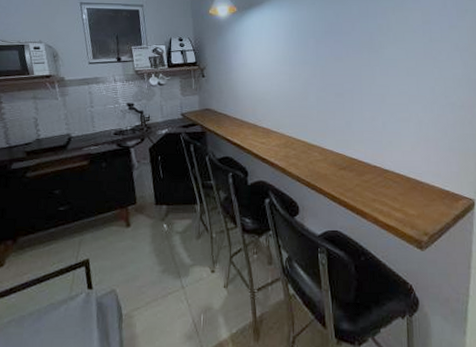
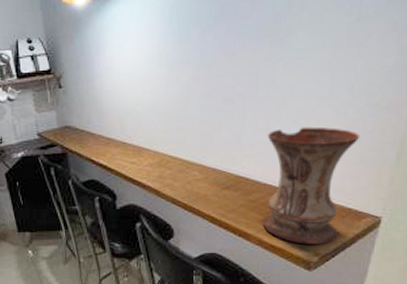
vase: none [373,119,446,224] -> present [262,127,361,245]

